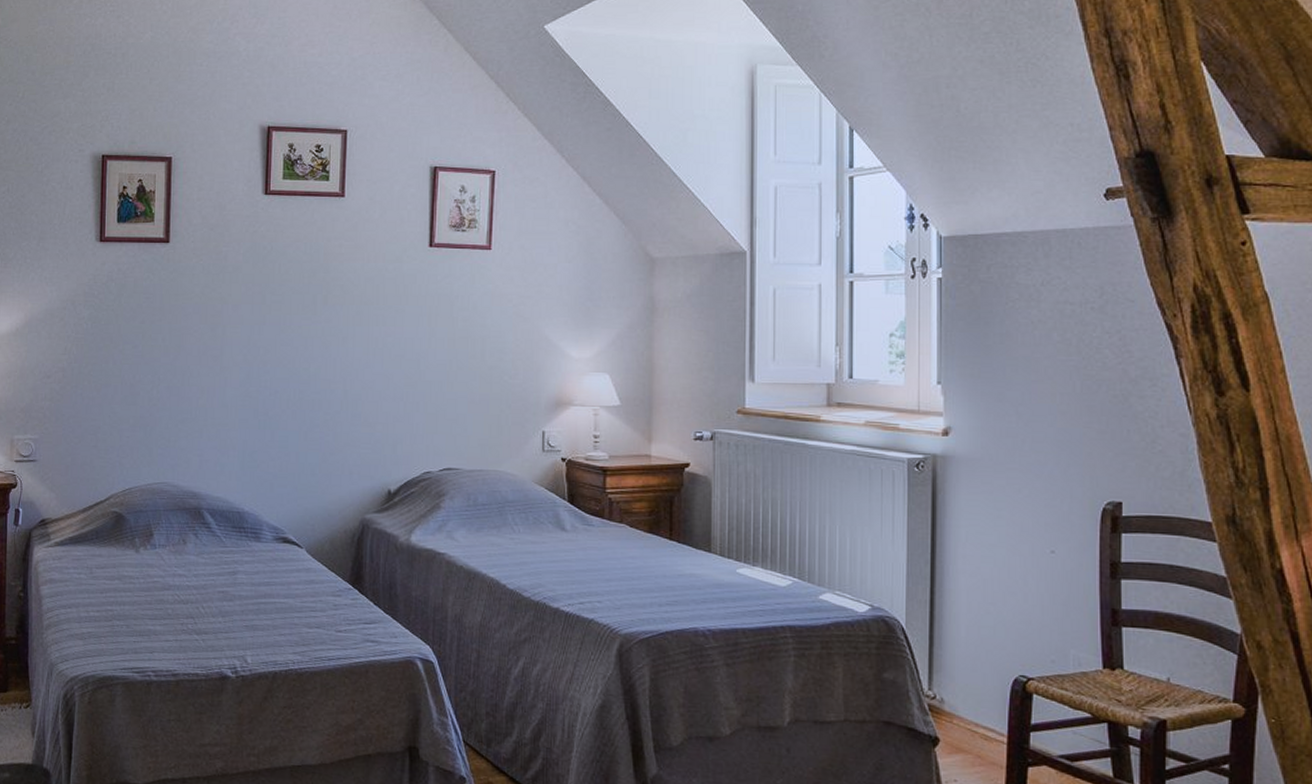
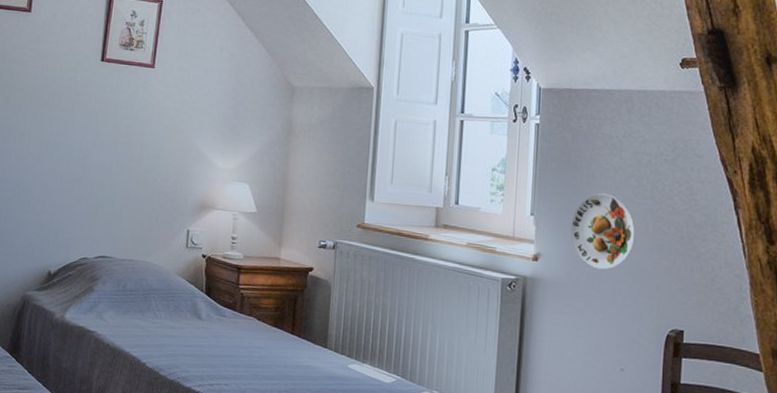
decorative plate: none [985,352,1060,440] -> present [571,193,635,270]

